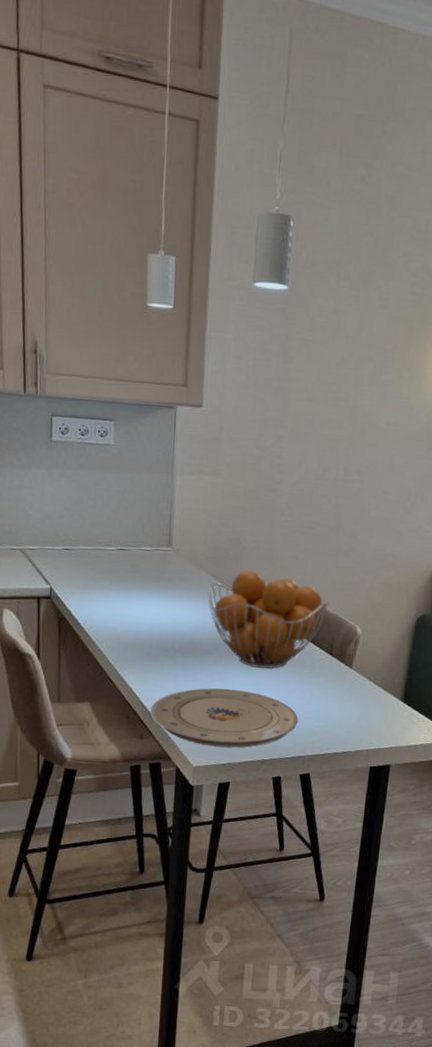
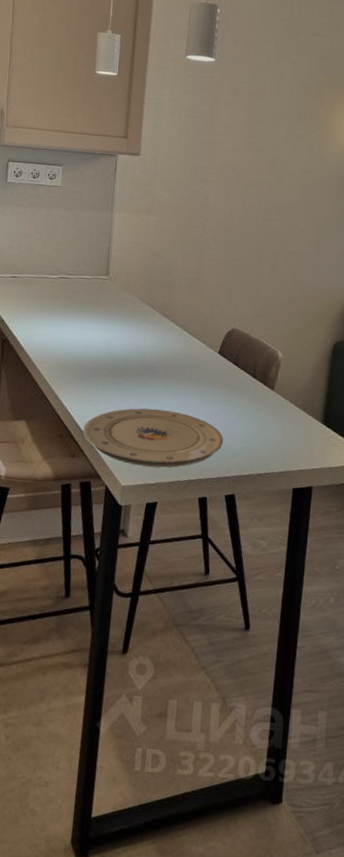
fruit basket: present [207,570,329,670] -> none [140,298,252,391]

